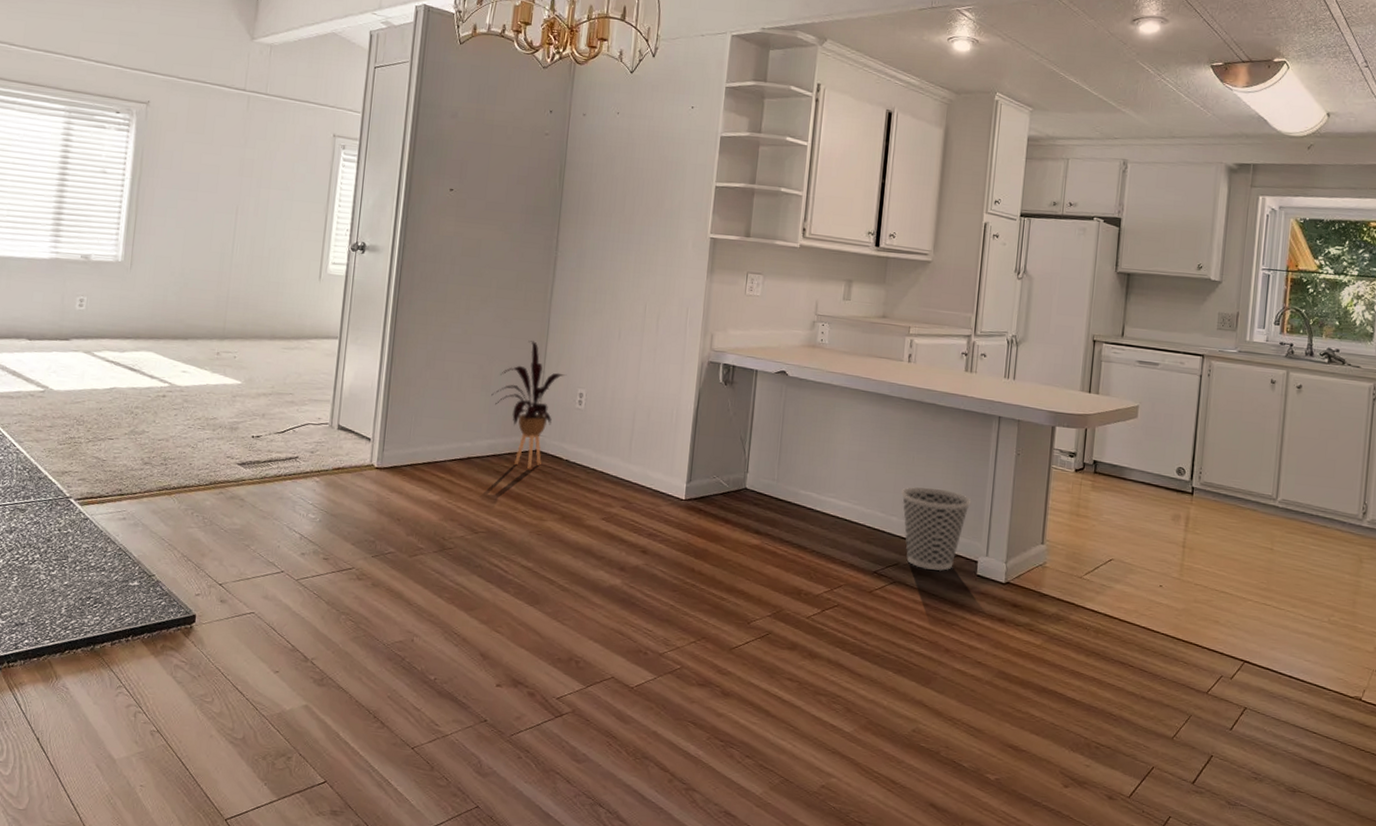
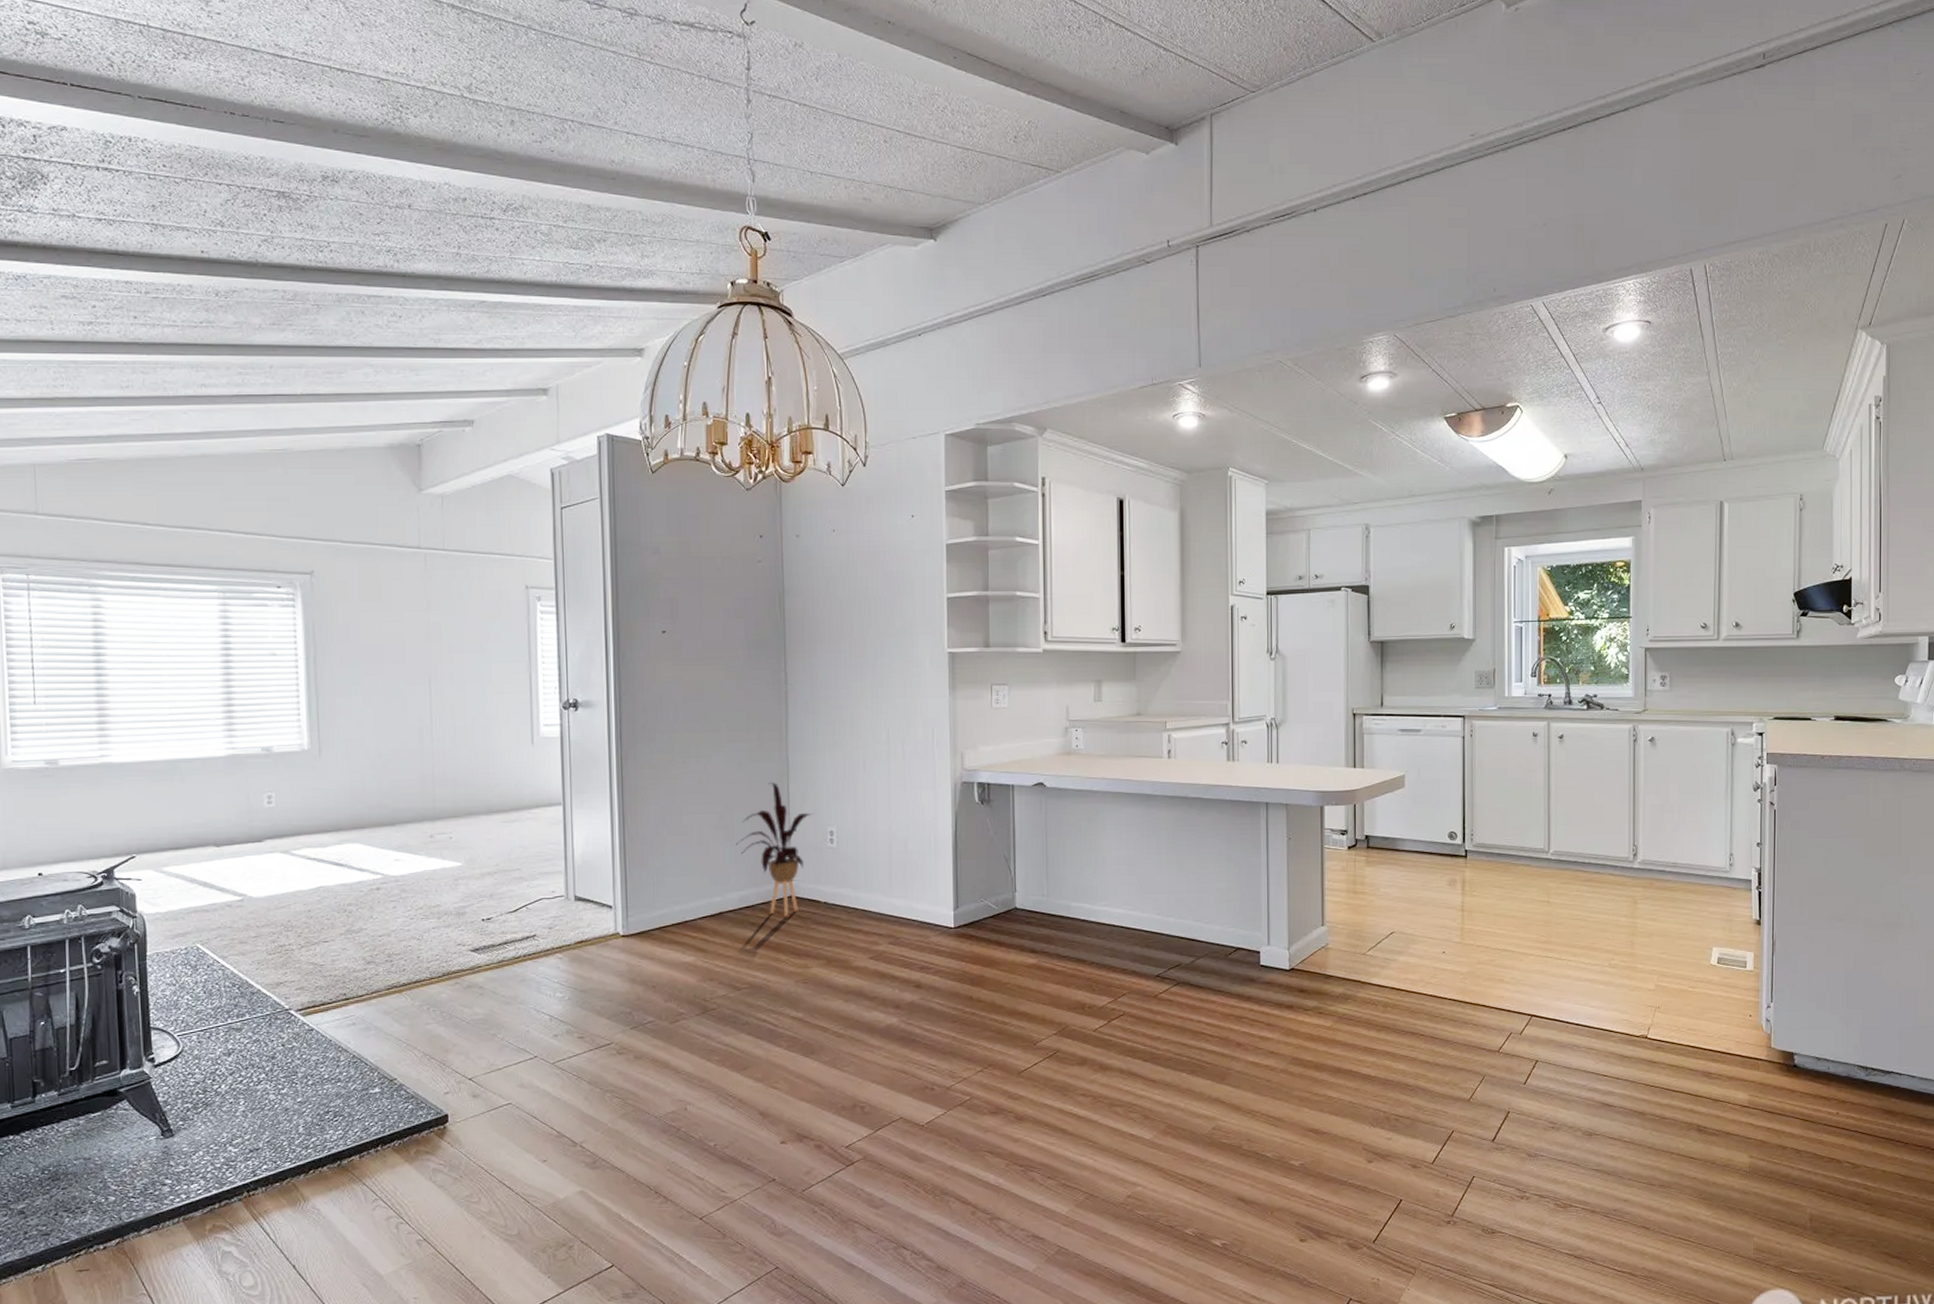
wastebasket: present [901,487,972,572] -> none [1176,883,1247,967]

